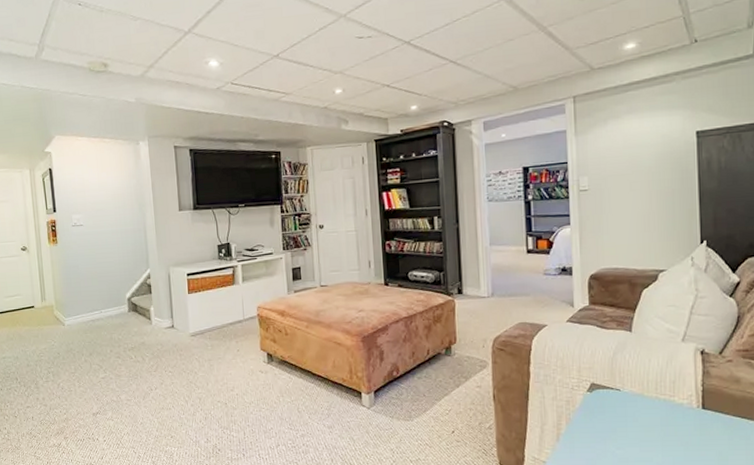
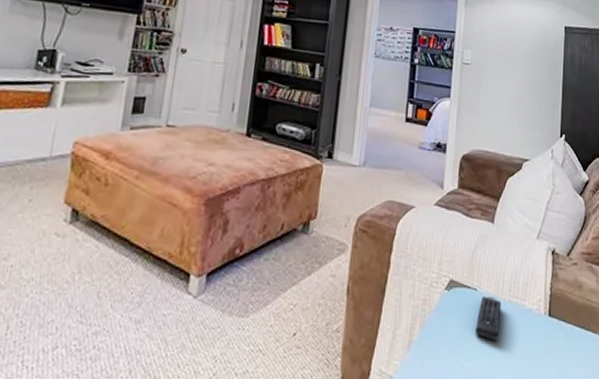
remote control: none [622,395,649,432] -> present [474,296,502,342]

